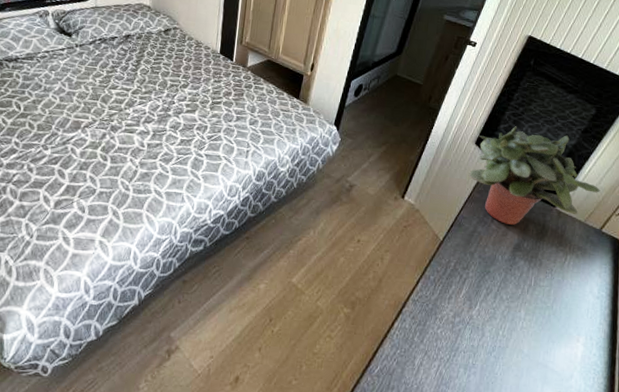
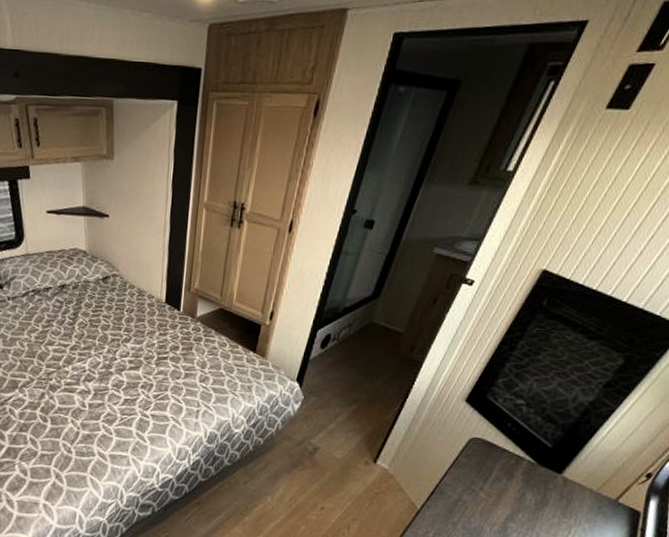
potted plant: present [468,126,601,225] -> none [455,380,621,494]

